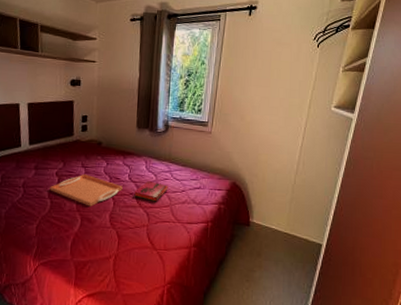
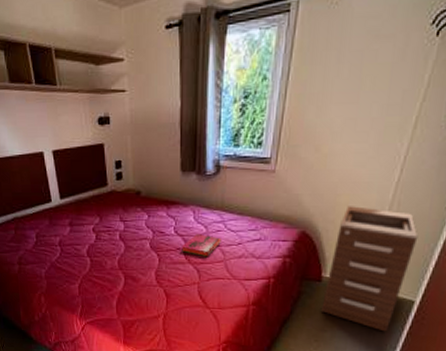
serving tray: present [50,174,123,207] -> none [88,228,168,264]
filing cabinet: none [251,163,320,272] -> present [321,206,418,332]

